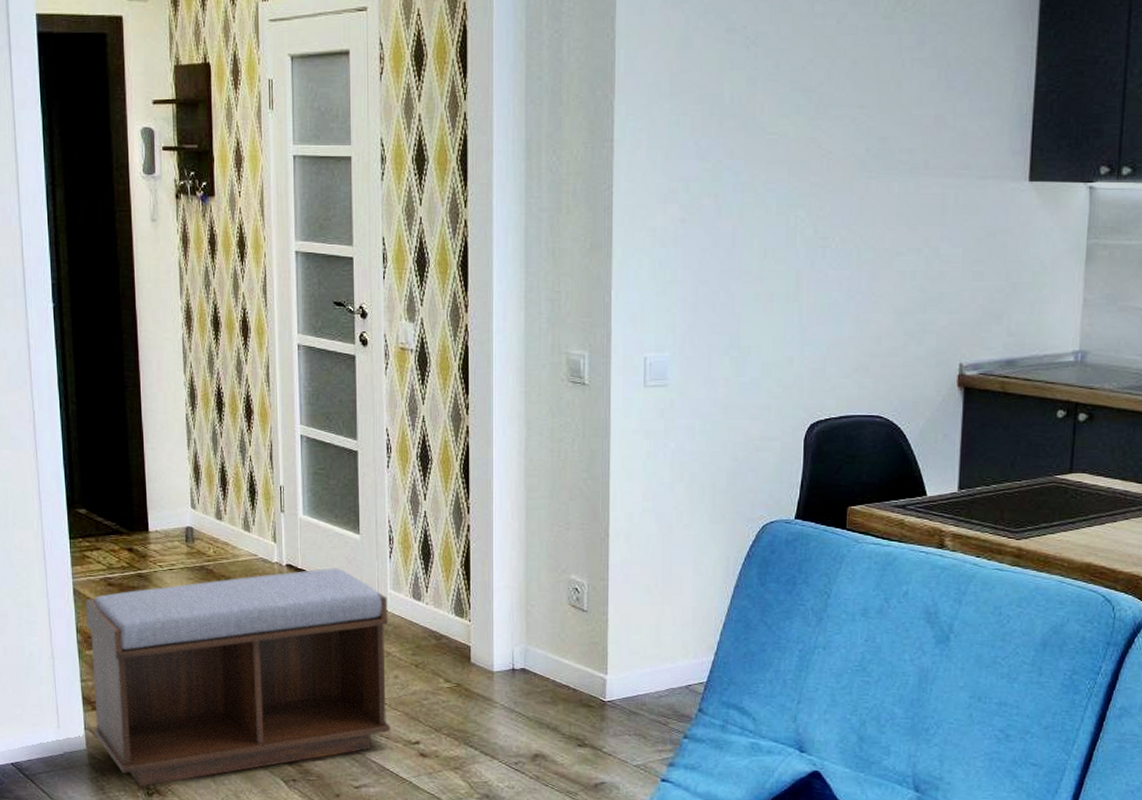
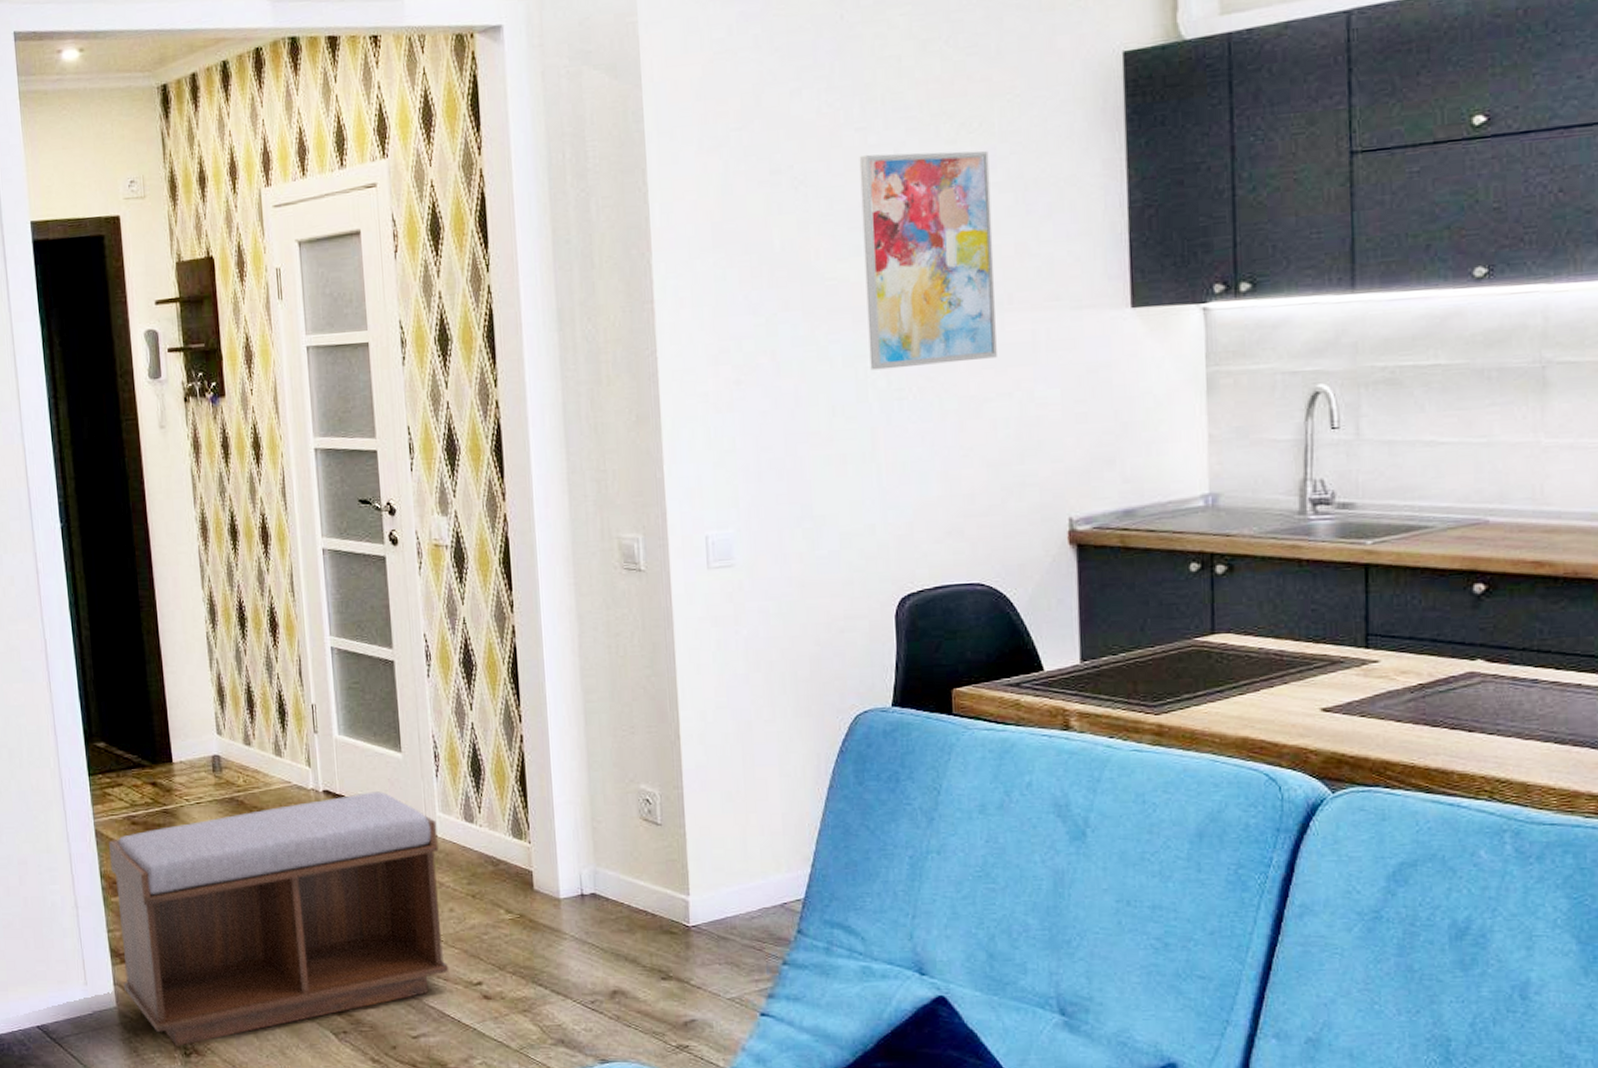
wall art: none [800,22,919,219] -> present [859,150,997,371]

